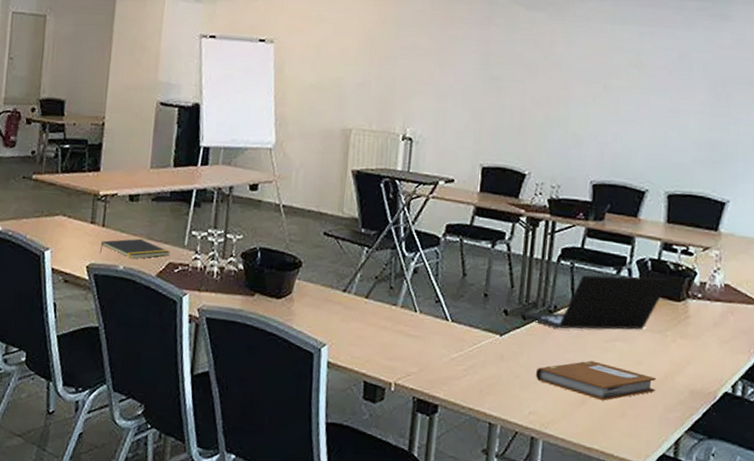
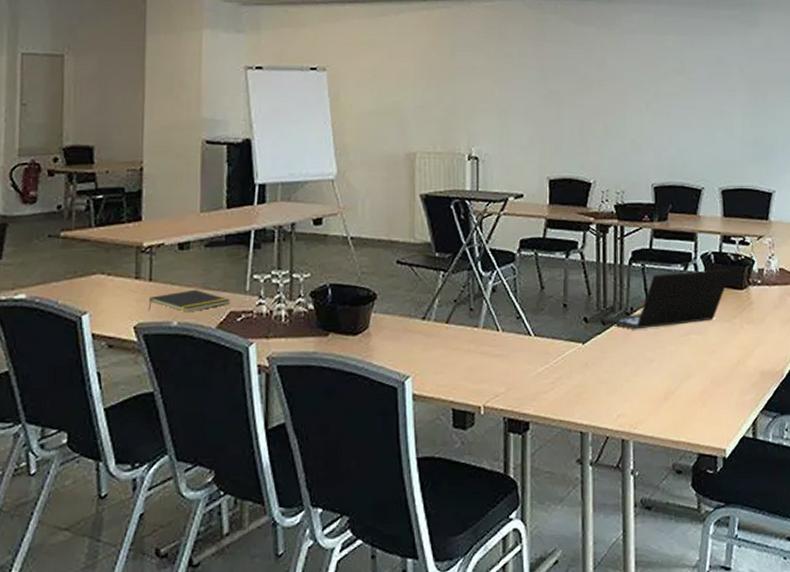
notebook: present [535,360,656,401] -> none [619,356,730,394]

